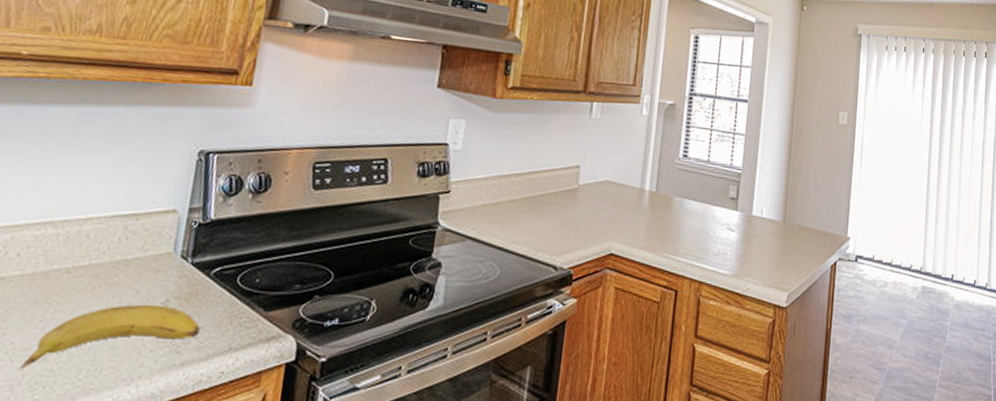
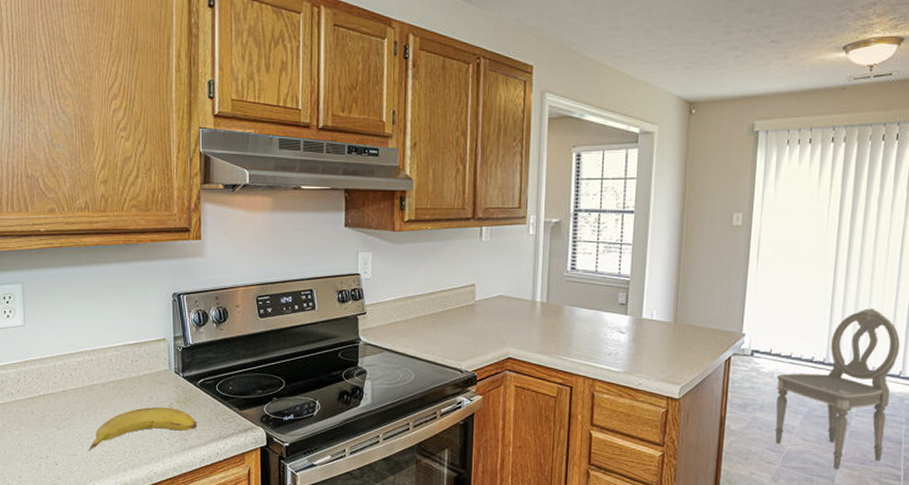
dining chair: none [877,217,986,390] -> present [774,308,901,470]

